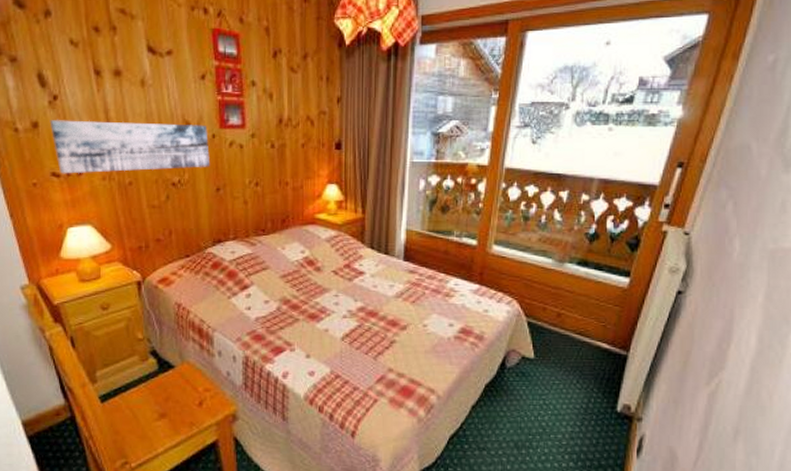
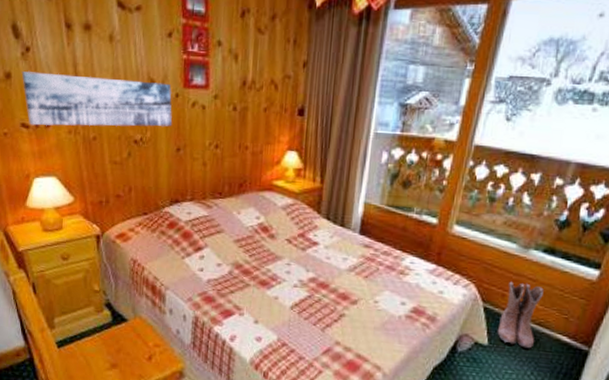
boots: none [542,295,581,358] -> present [497,281,544,349]

